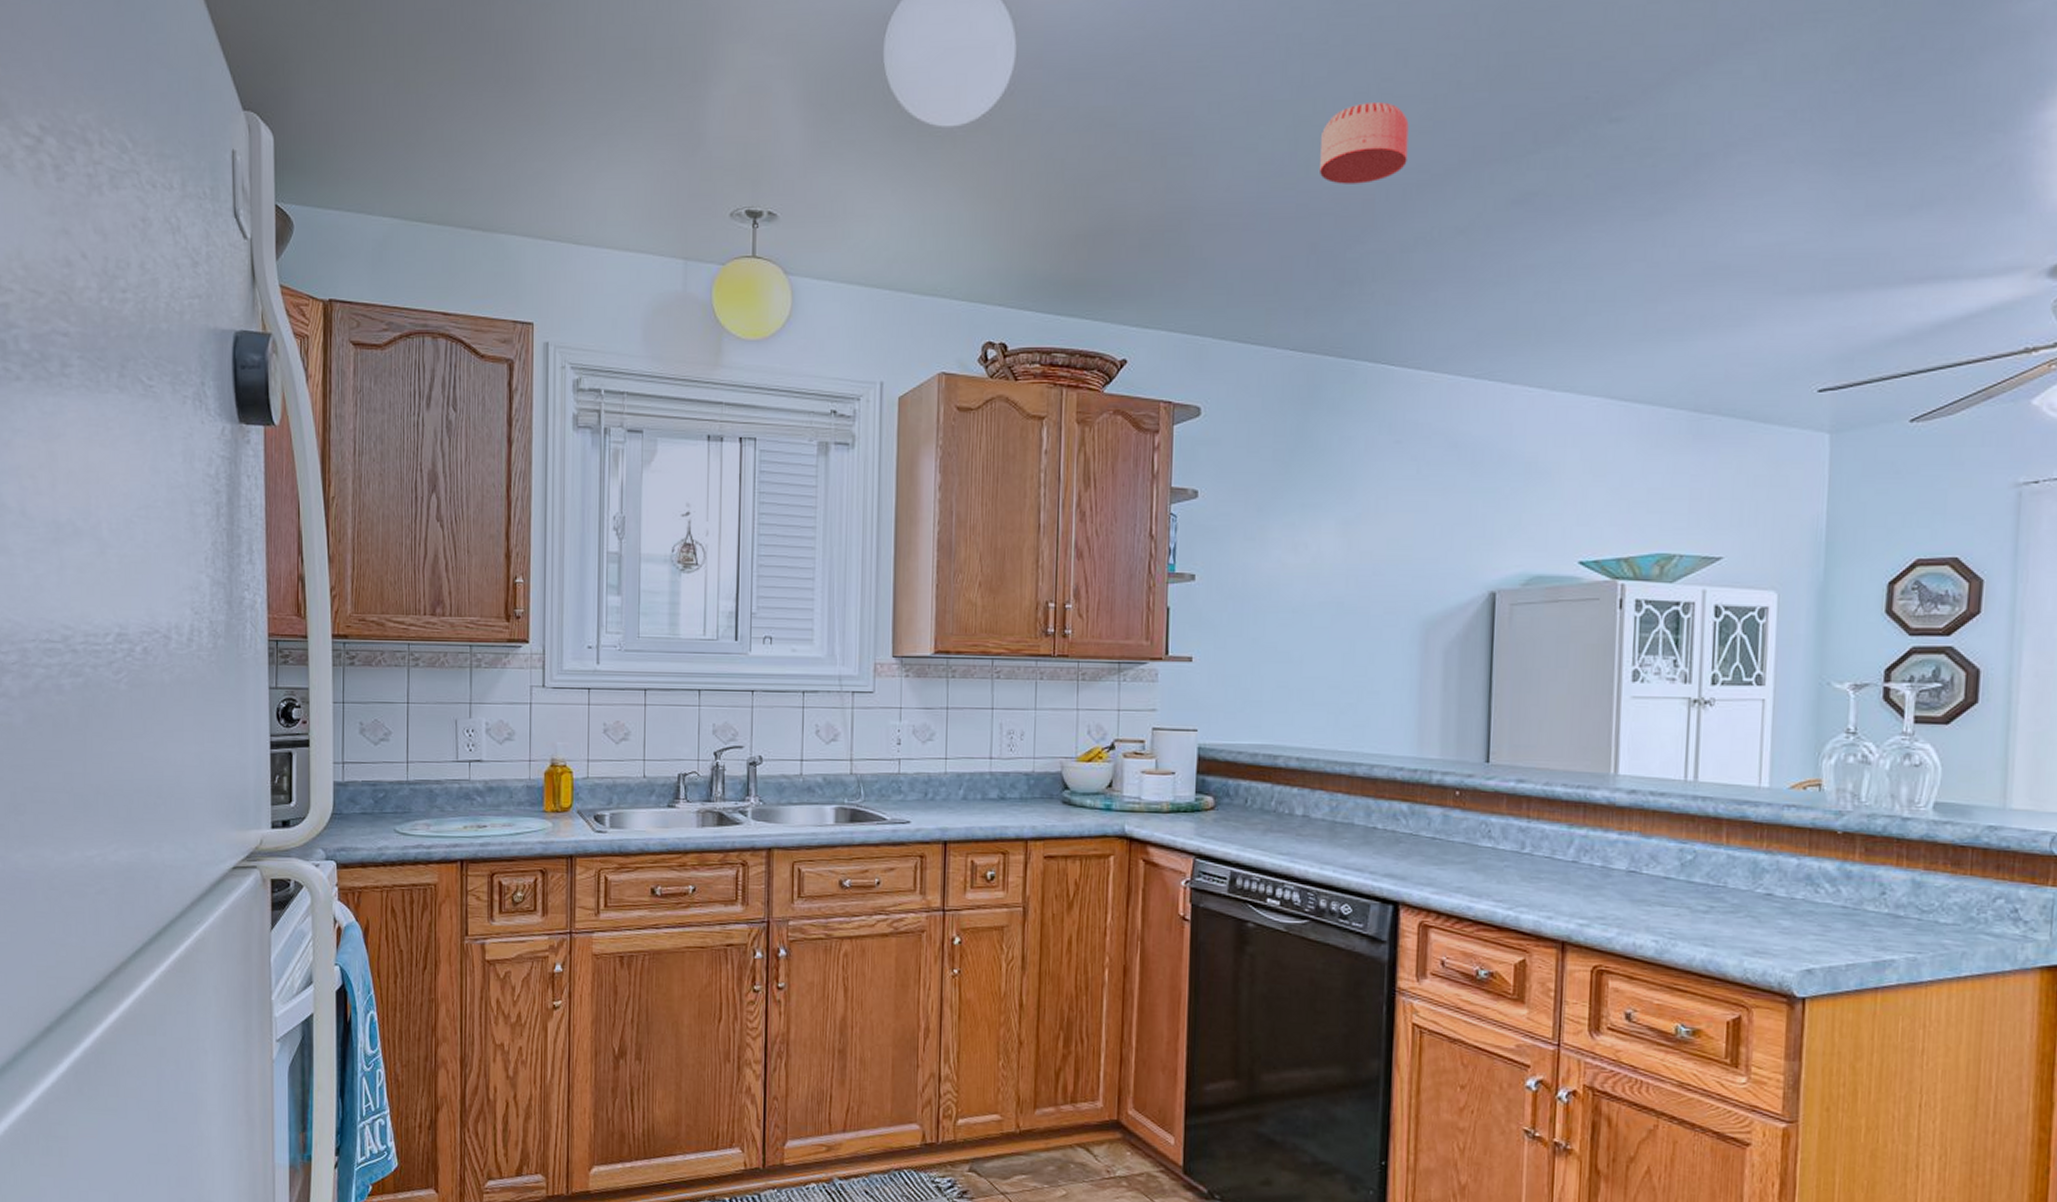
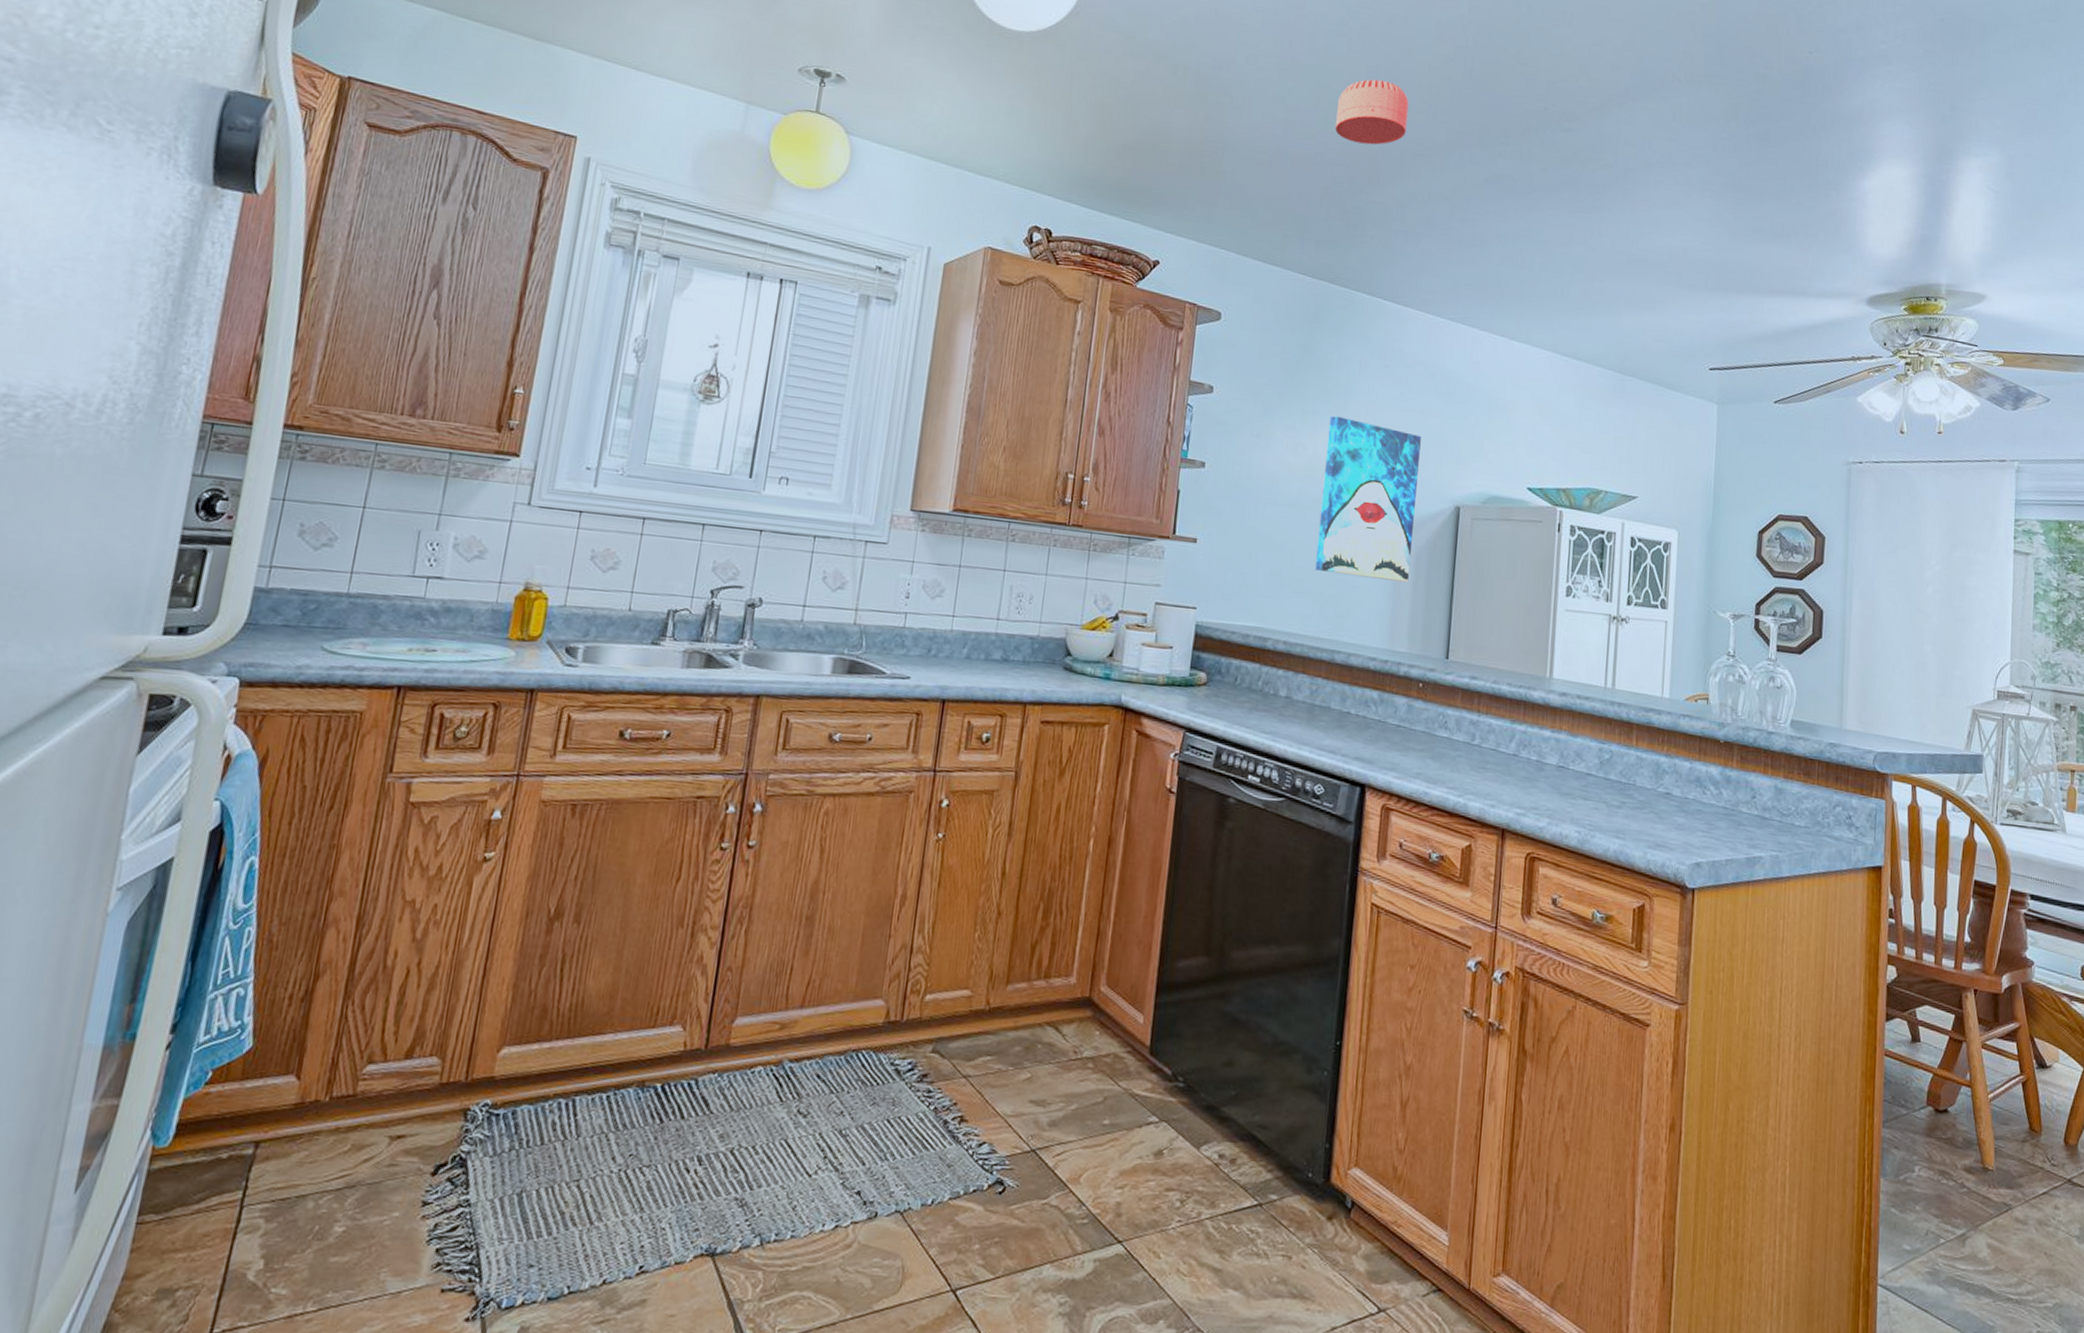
wall art: none [1326,506,1444,682] -> present [1314,415,1421,582]

